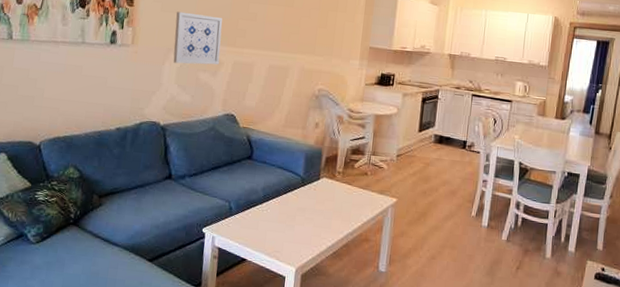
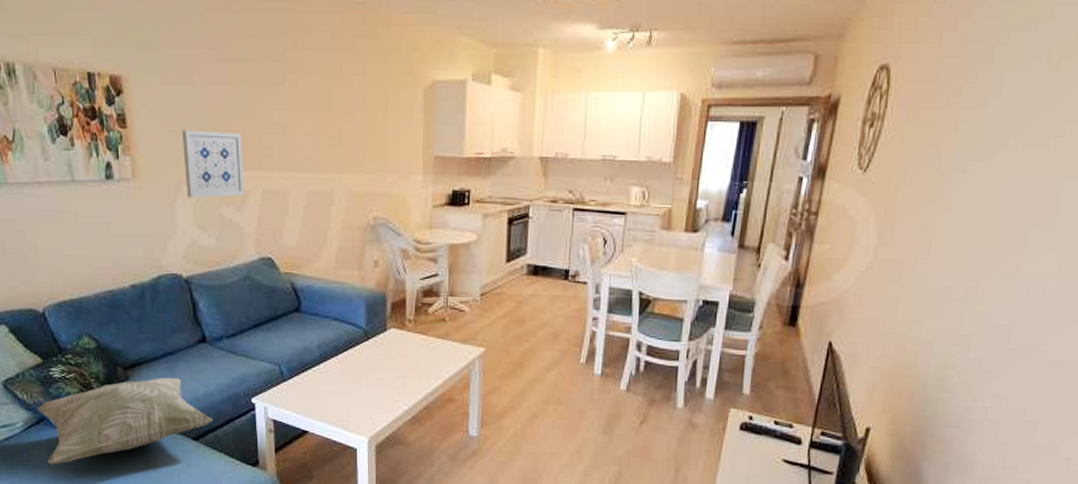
decorative pillow: none [19,206,168,276] -> present [37,377,214,465]

